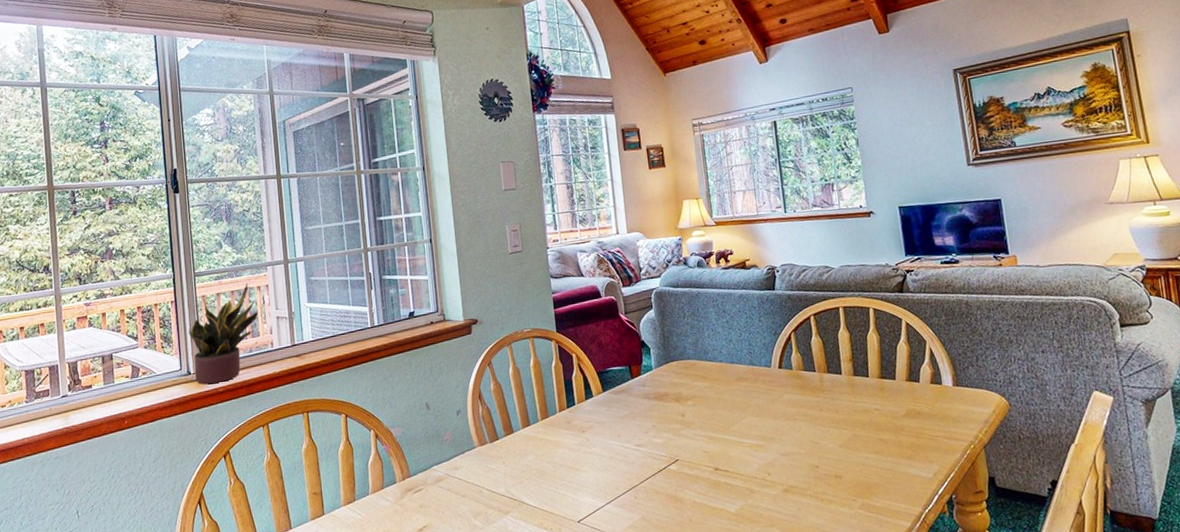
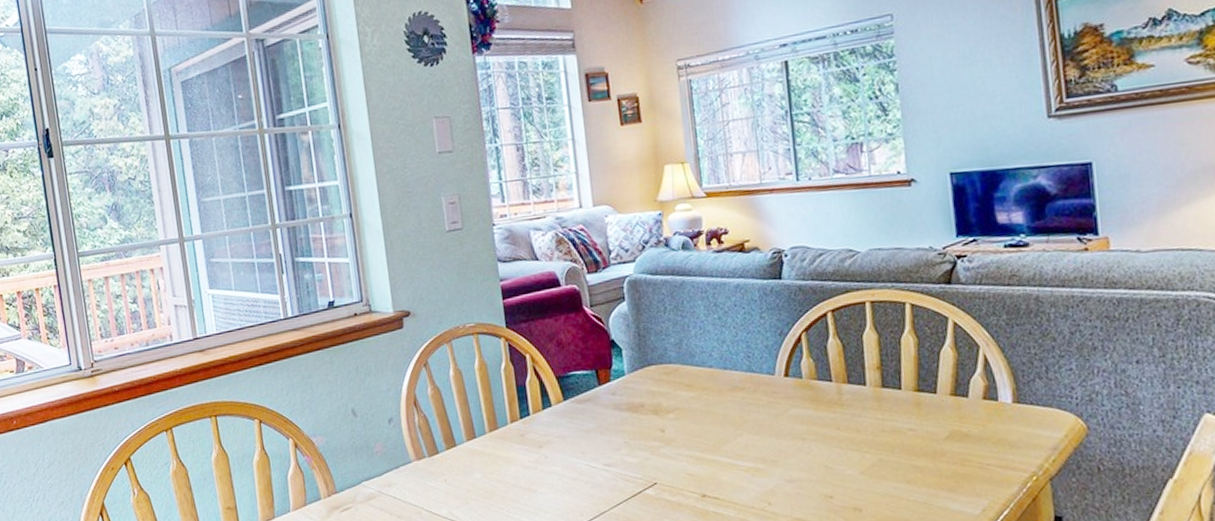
potted plant: present [189,283,259,385] -> none [76,265,154,382]

